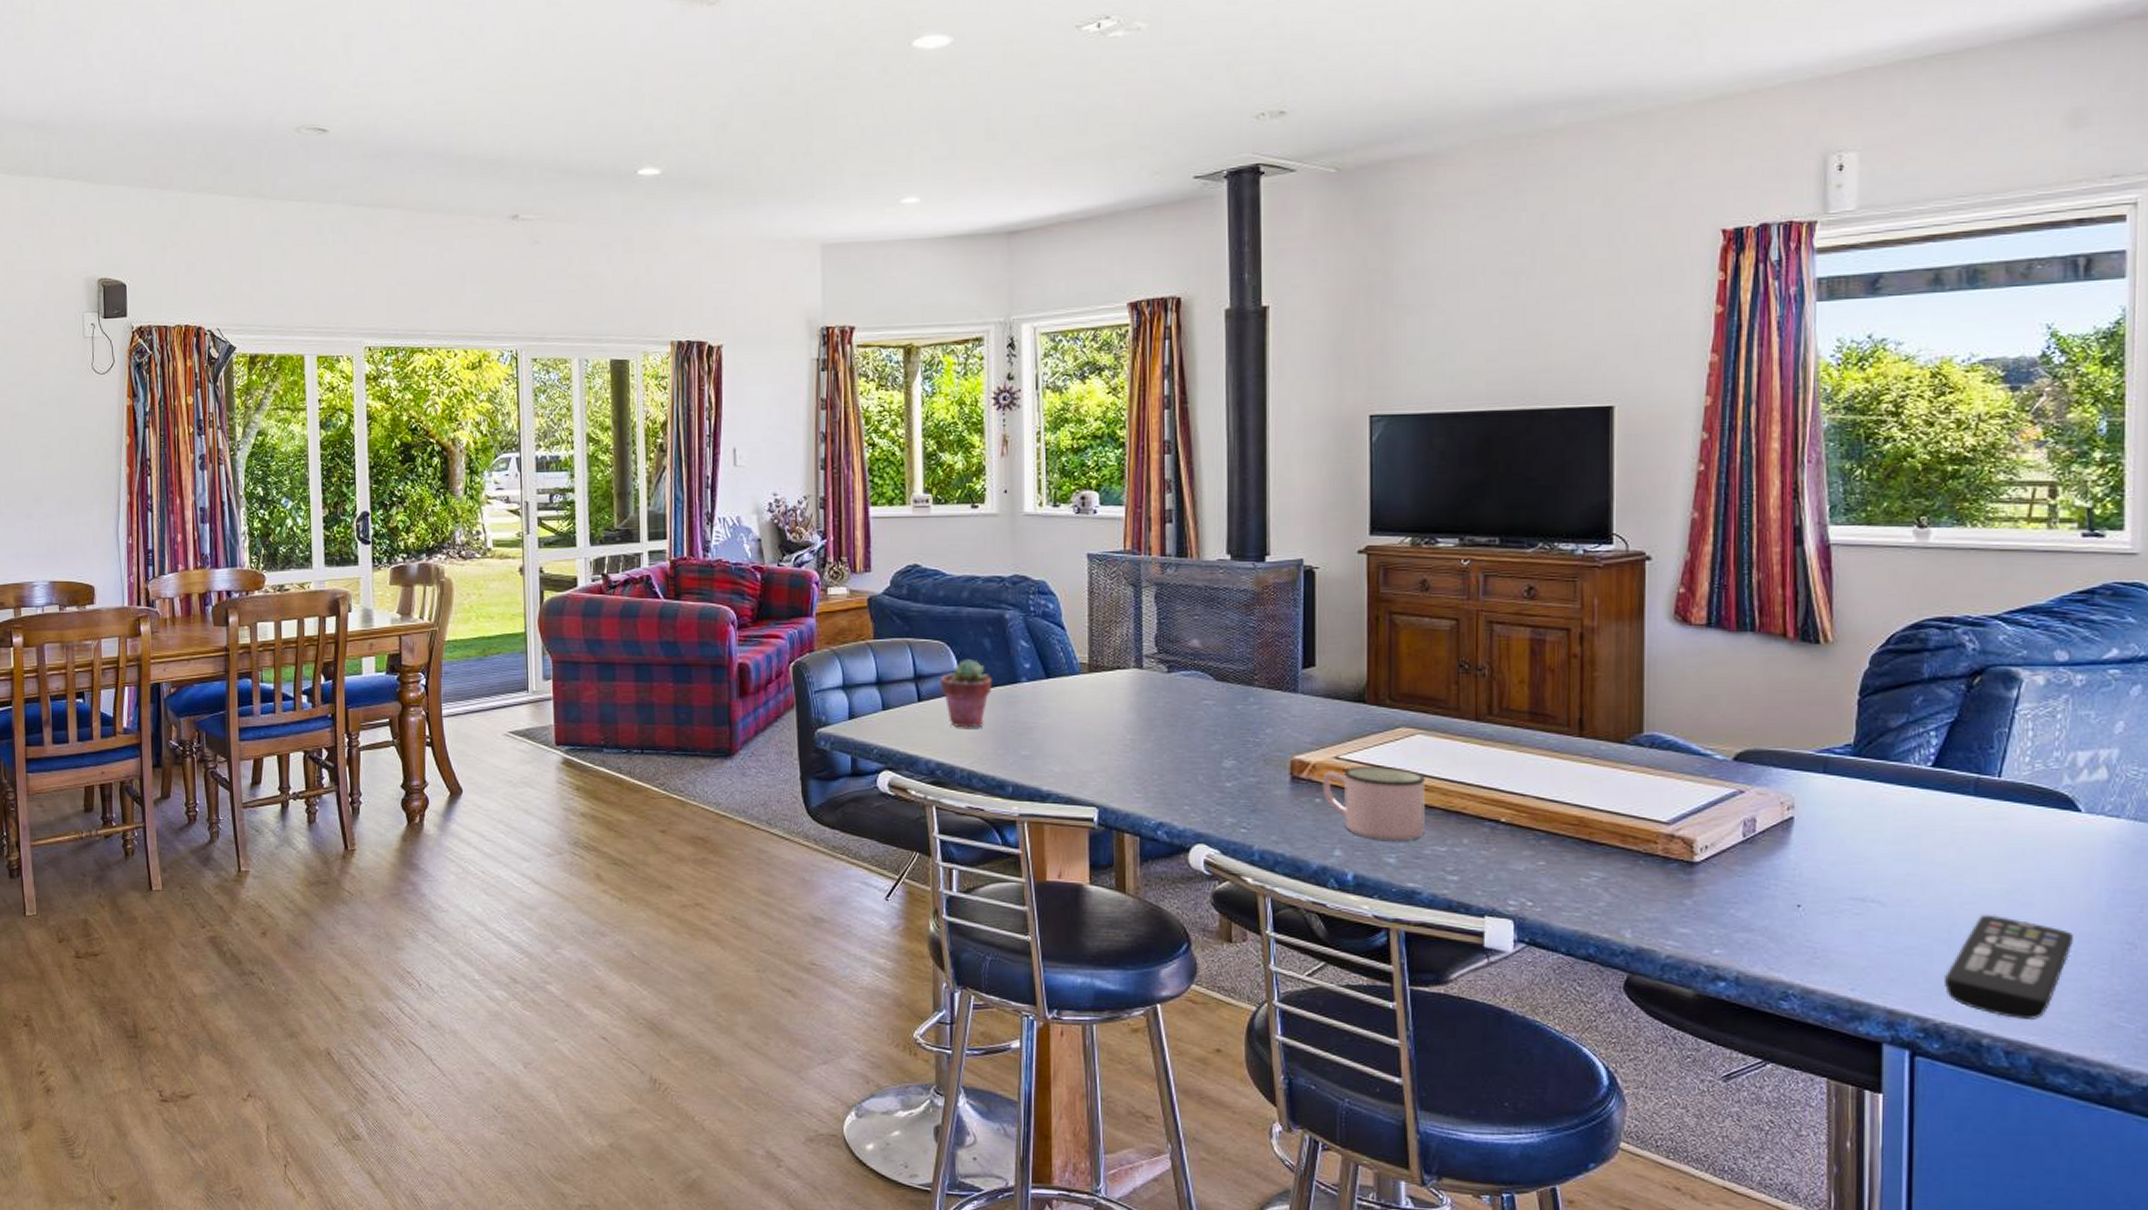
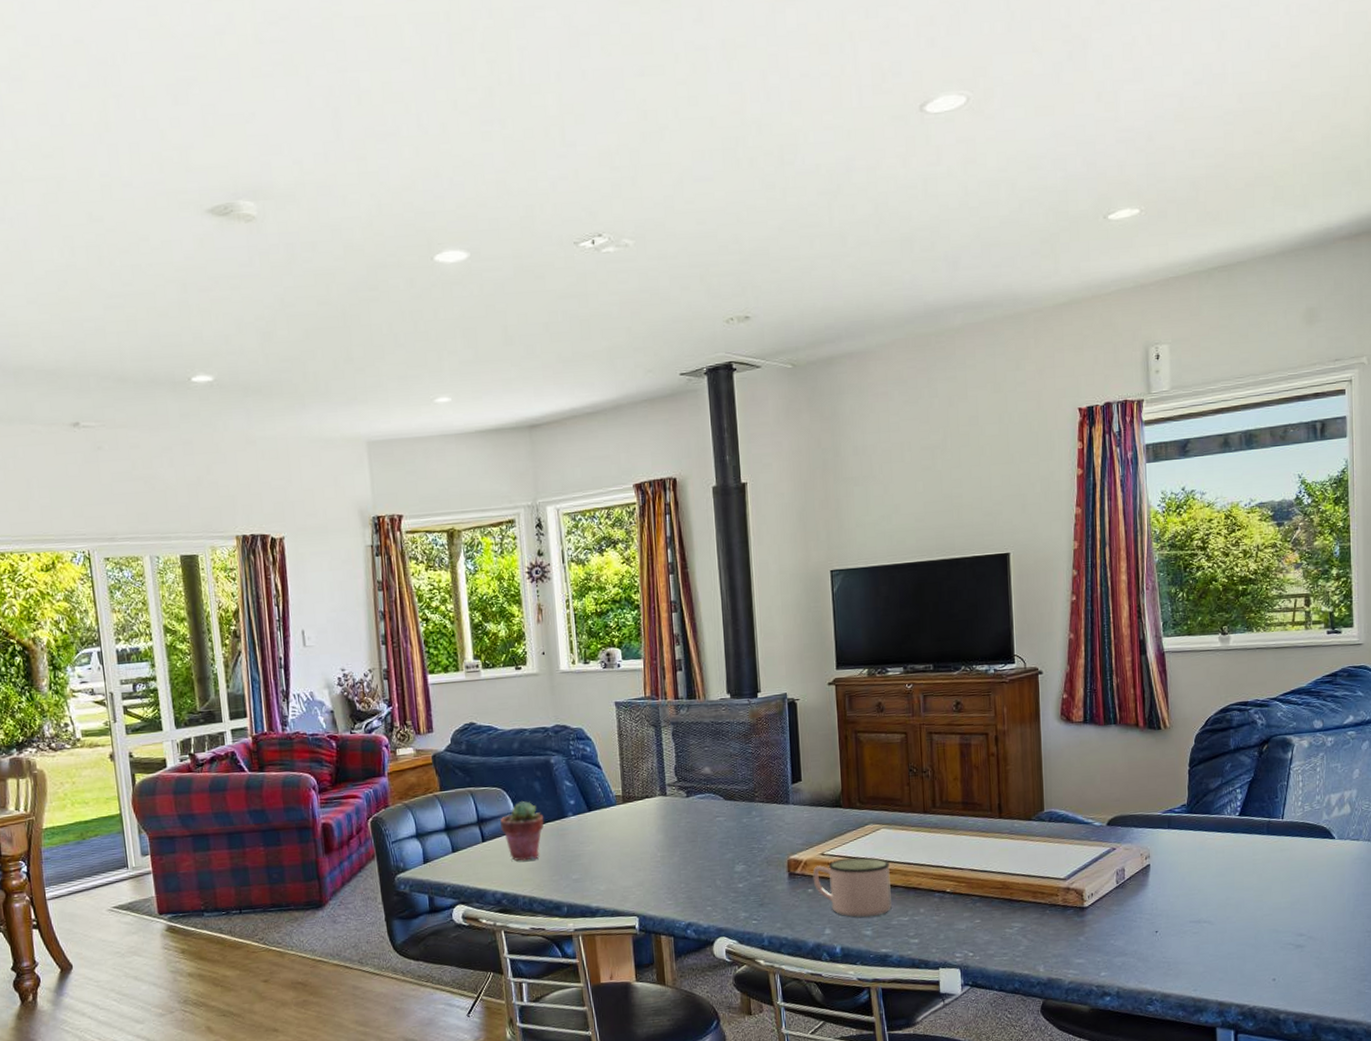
remote control: present [1943,914,2073,1019] -> none [1253,922,1334,997]

